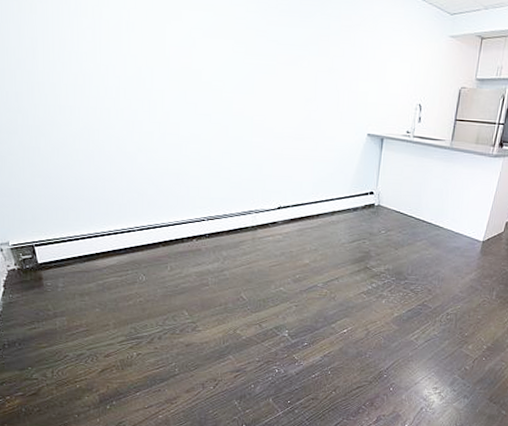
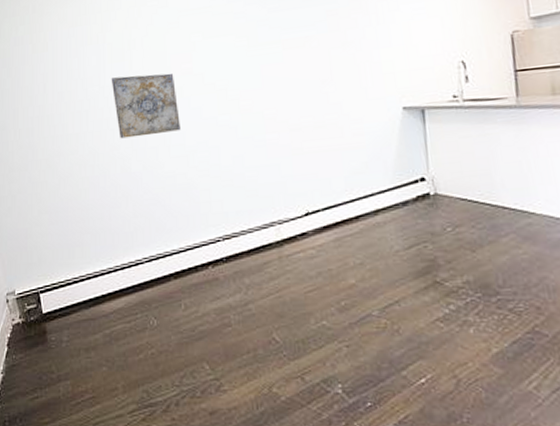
wall art: none [107,57,176,121] -> present [111,73,181,139]

